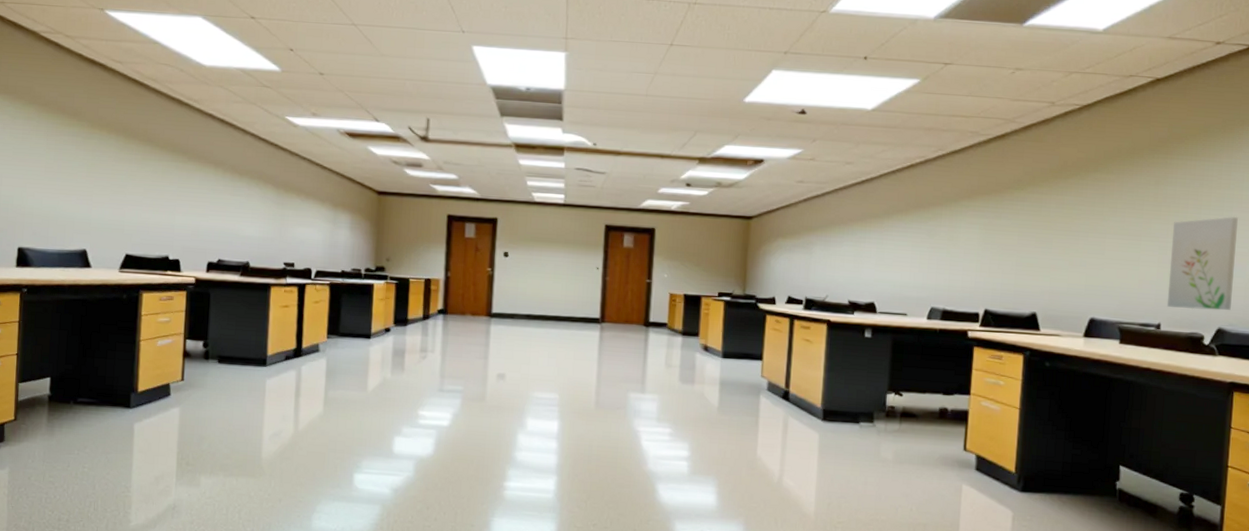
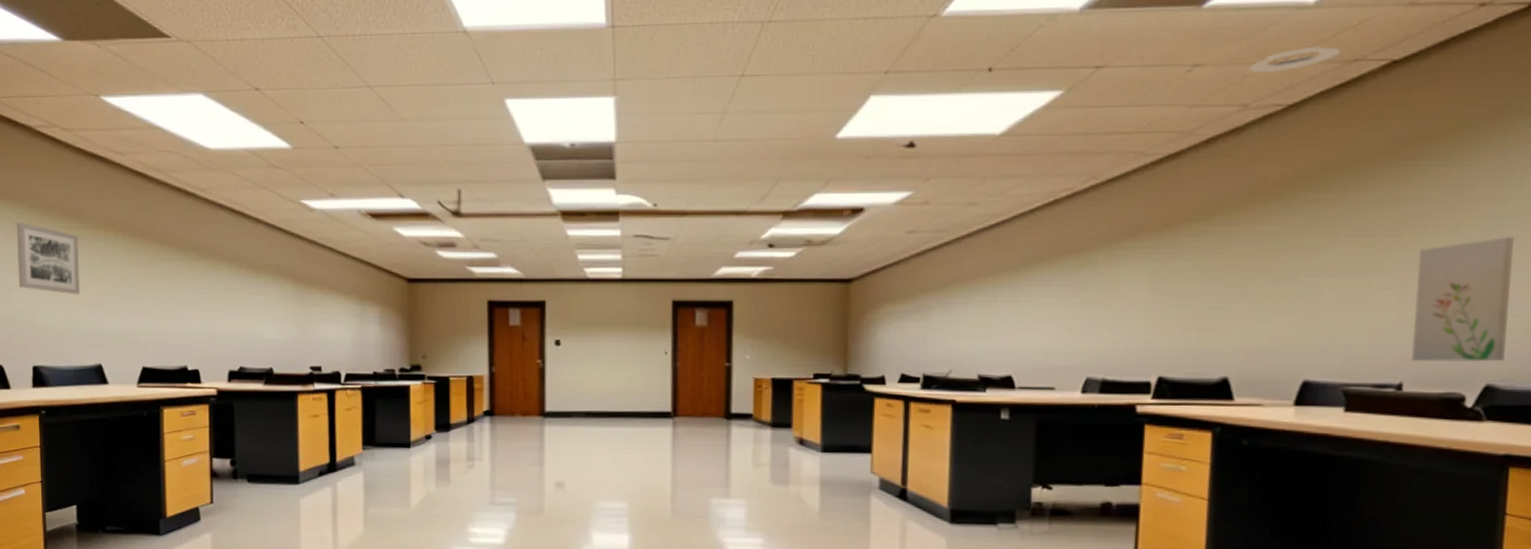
wall art: none [10,116,73,186] -> present [16,223,80,295]
ceiling vent: none [1055,62,1120,79] -> present [1248,46,1340,74]

